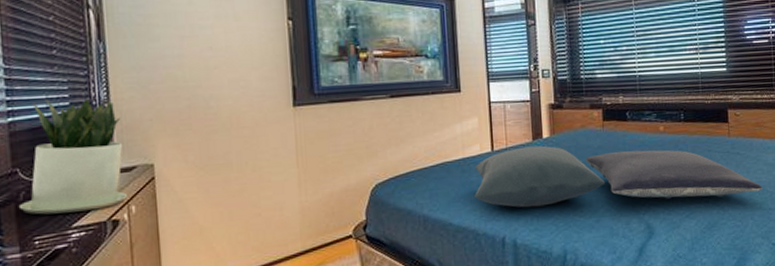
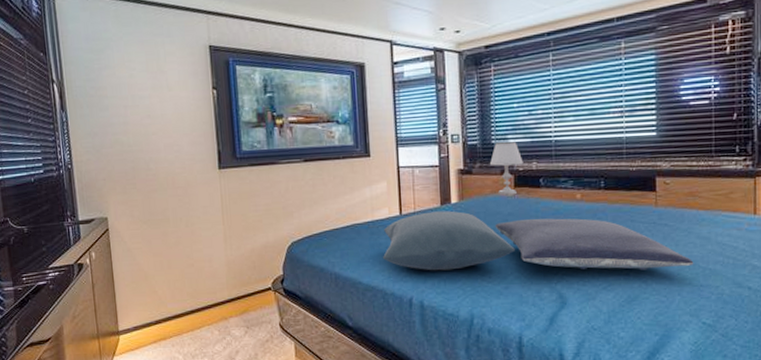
planter: present [20,98,128,215] -> none [11,160,89,257]
table lamp: none [579,77,611,129] -> present [489,142,524,196]

